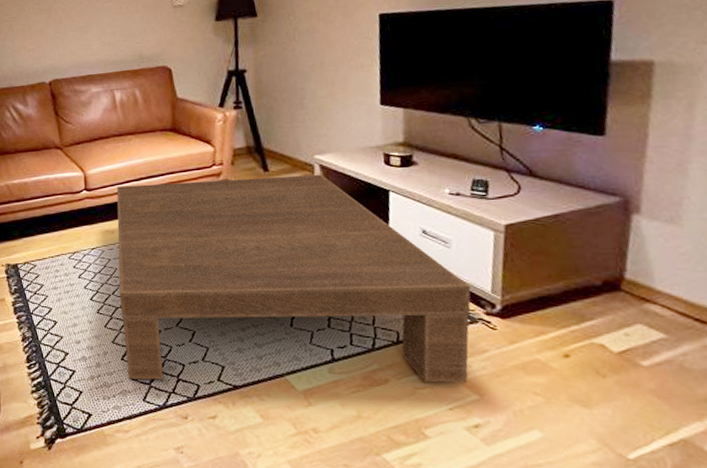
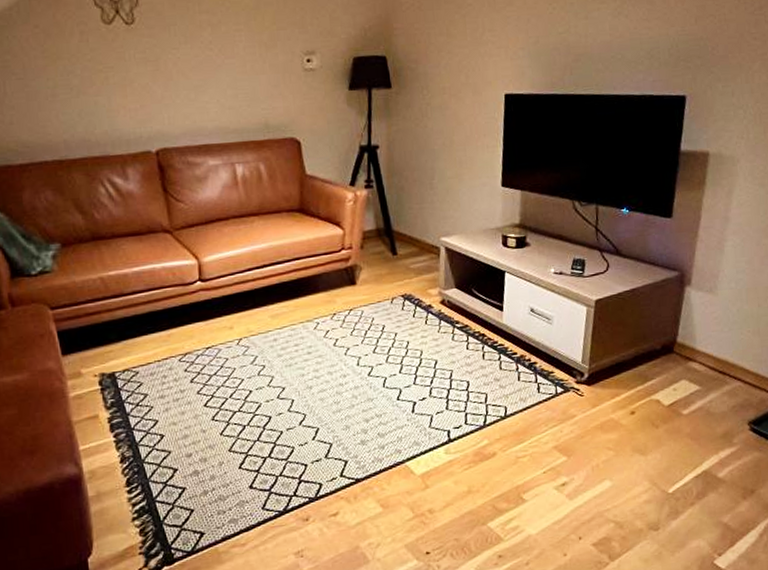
coffee table: present [116,174,471,383] -> none [236,256,566,489]

